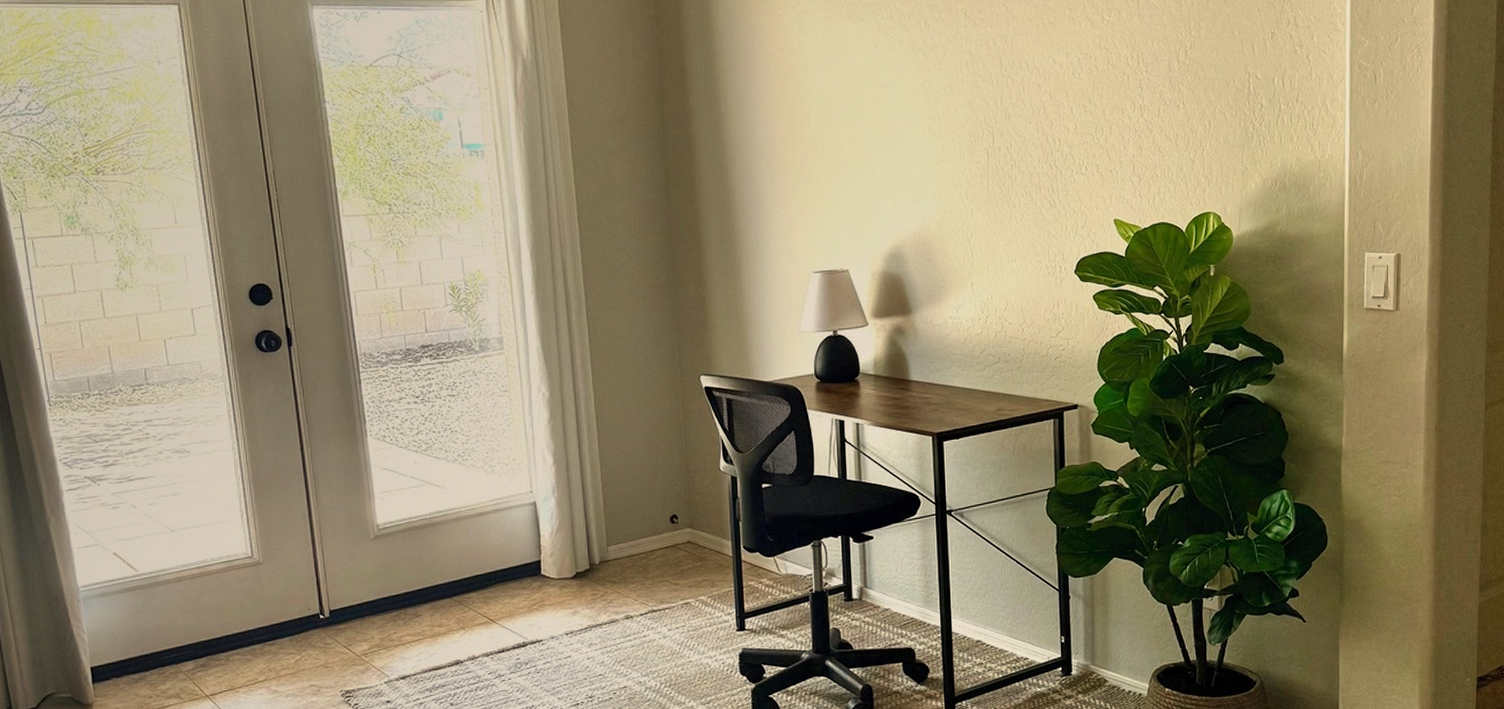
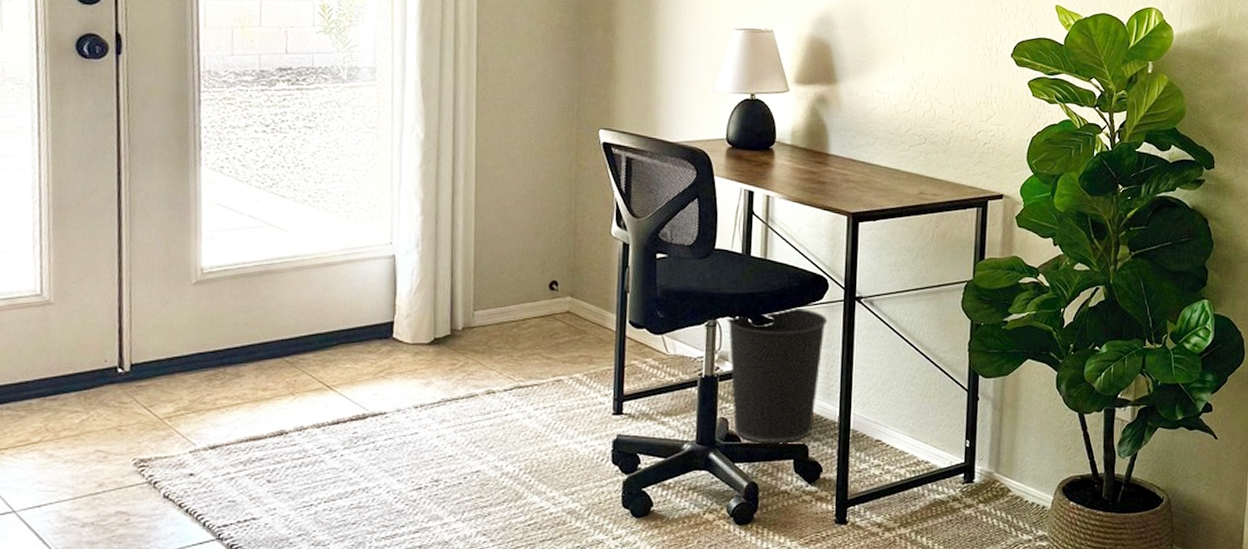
wastebasket: none [830,524,923,649] -> present [726,307,828,444]

